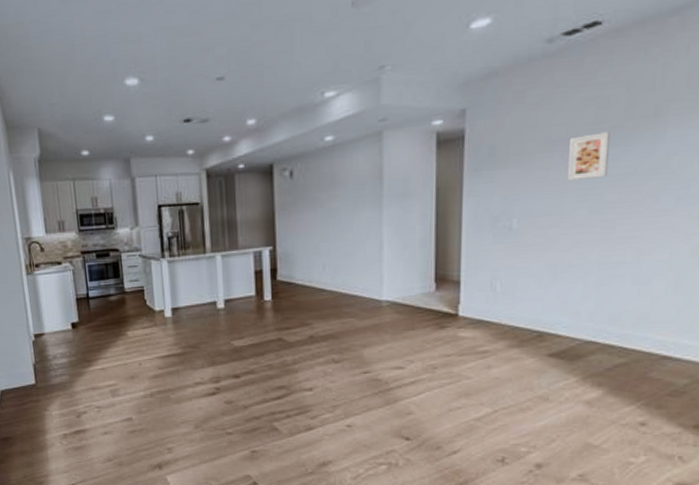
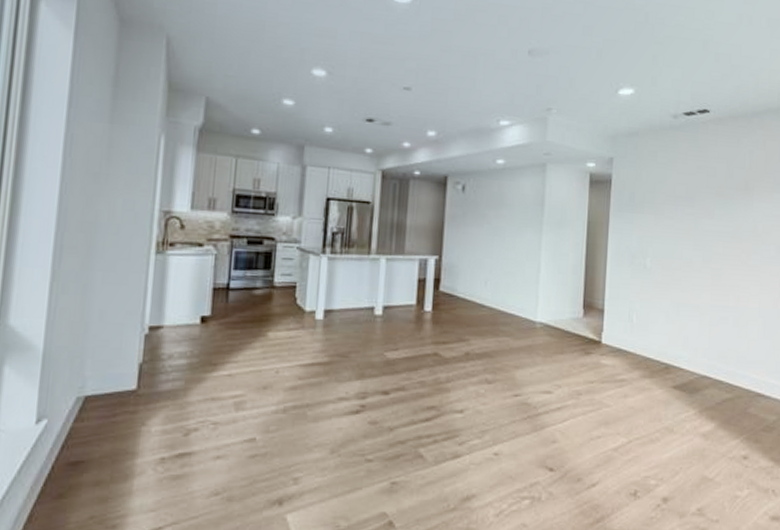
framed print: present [568,132,610,181] -> none [687,195,716,233]

